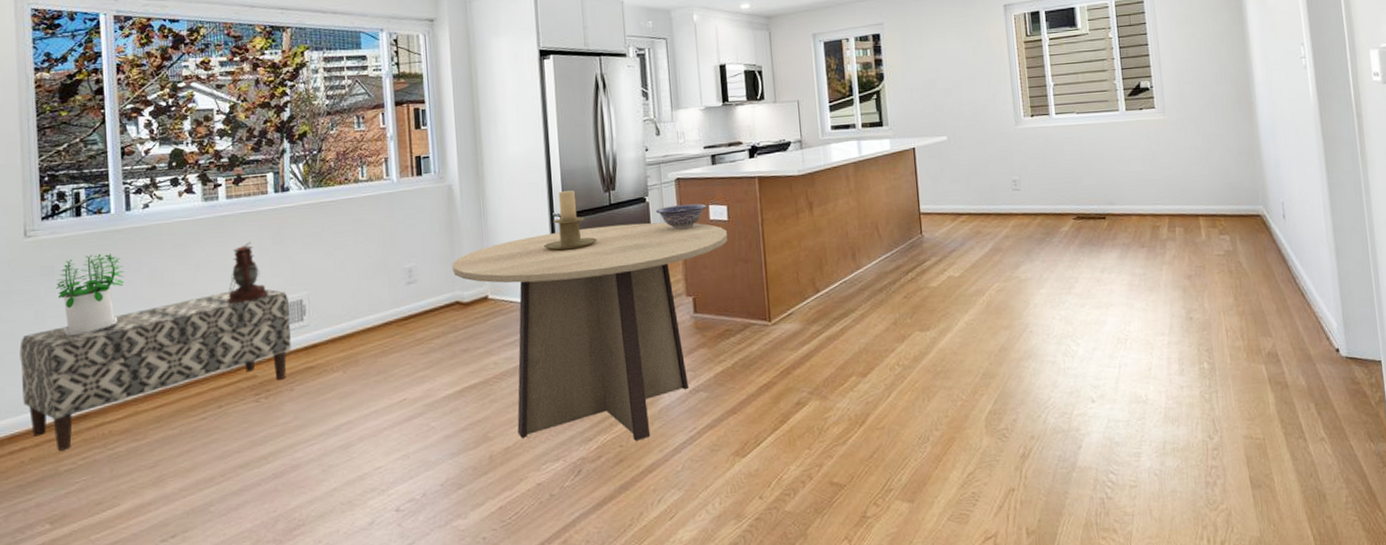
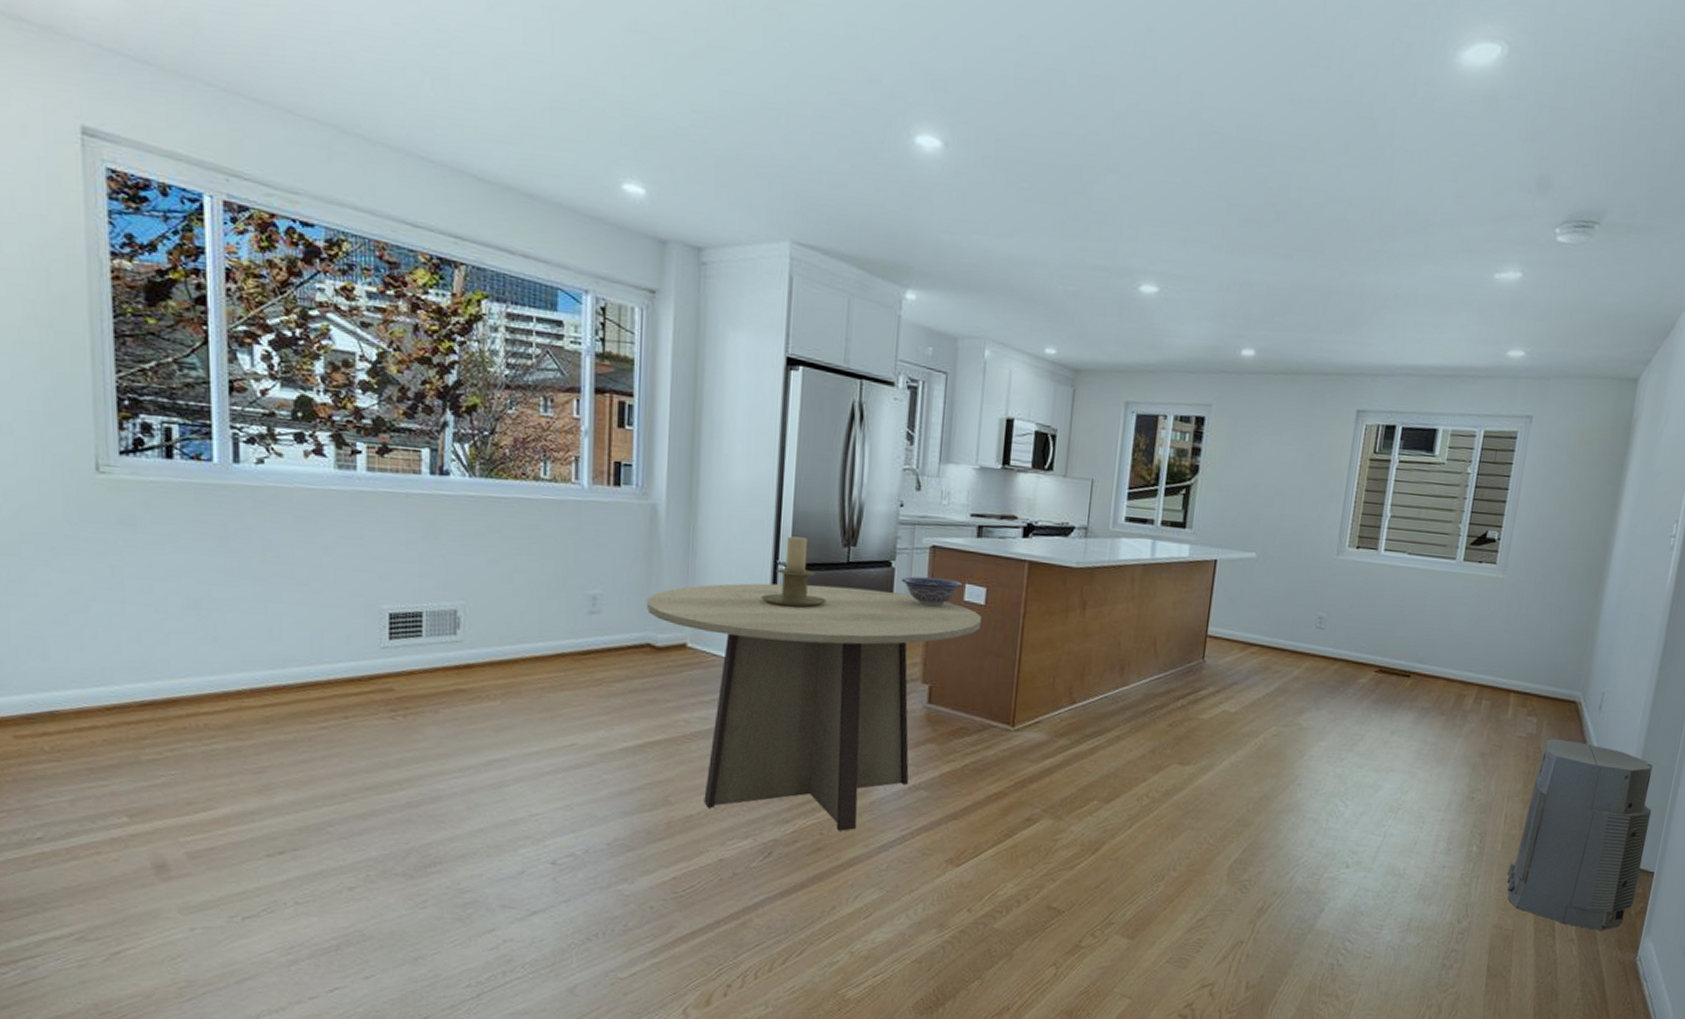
bench: present [19,289,291,451] -> none [89,584,439,737]
potted plant: present [55,253,125,335] -> none [137,509,229,604]
lantern: present [227,241,269,304] -> none [361,529,416,602]
air purifier: none [1242,250,1371,426] -> present [1507,738,1653,930]

